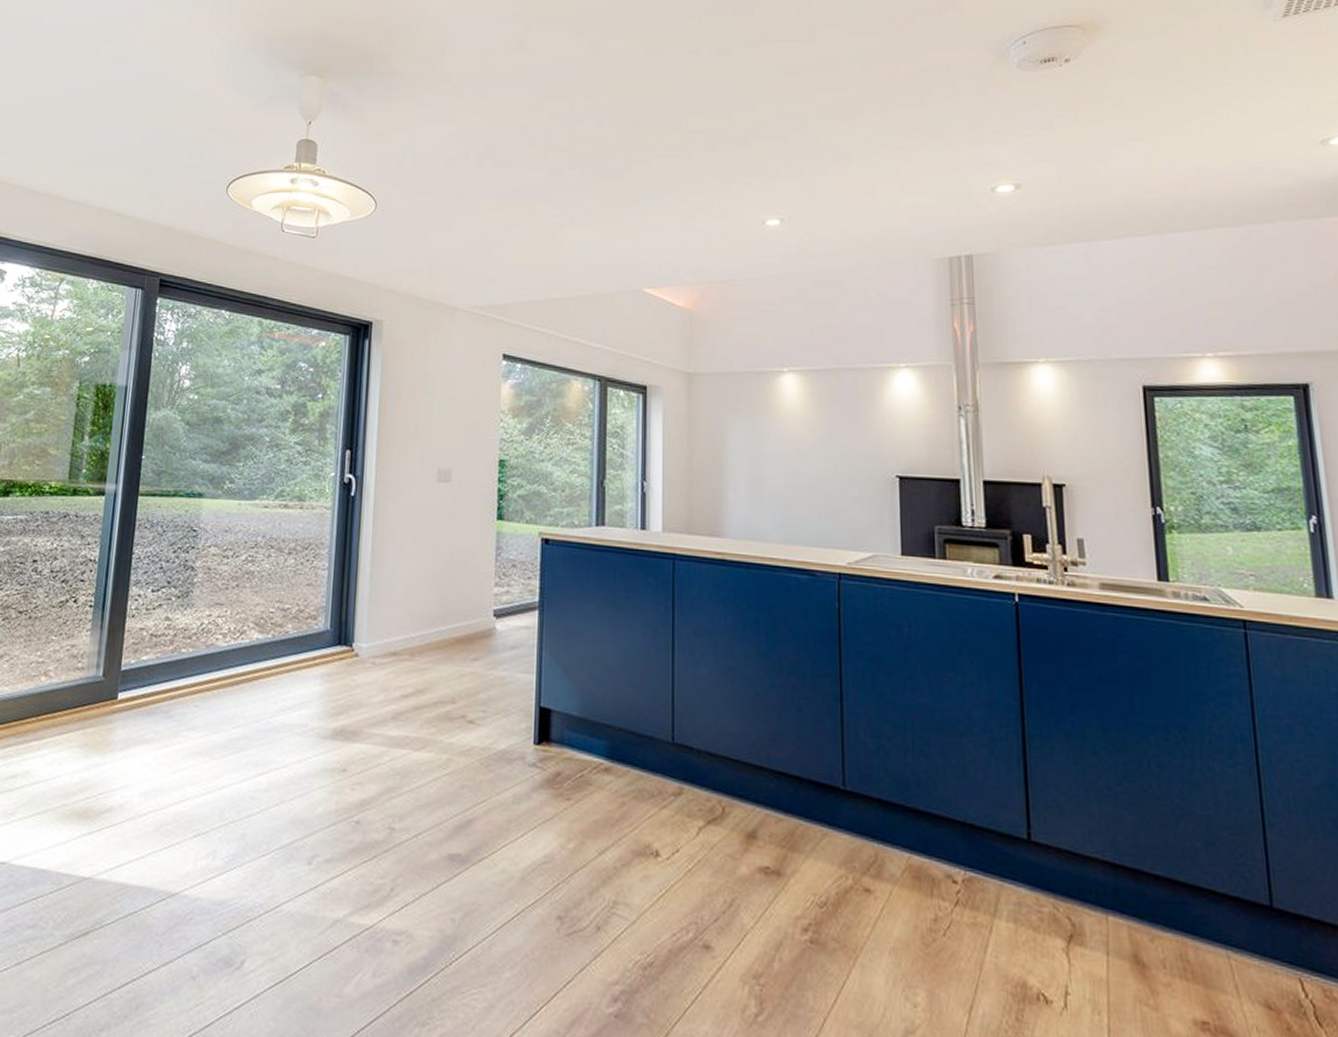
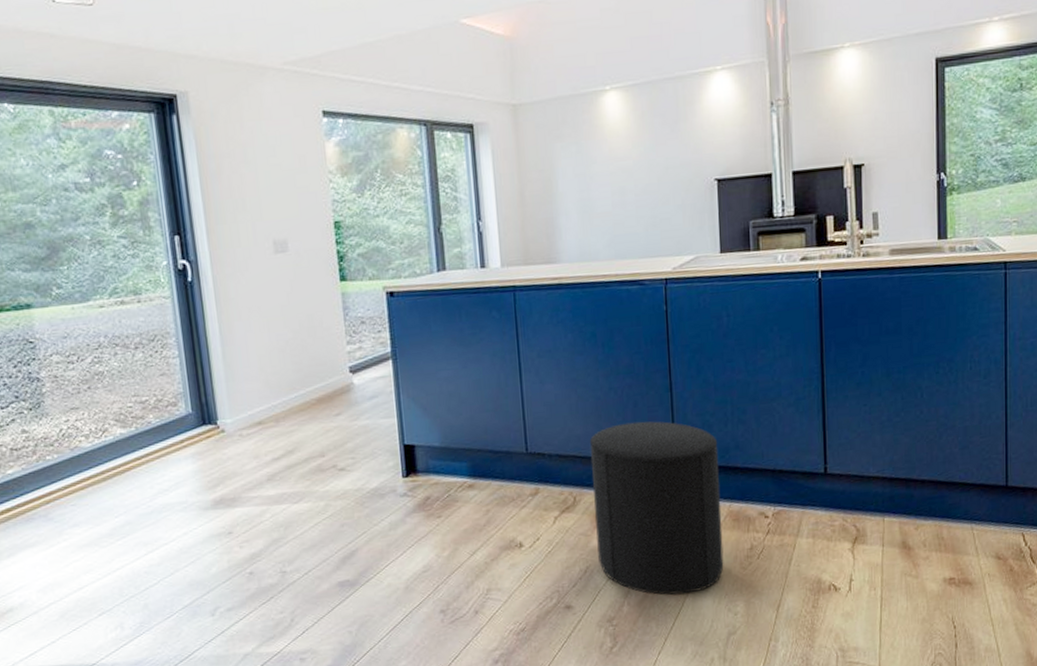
stool: none [744,729,901,964] -> present [589,421,724,595]

